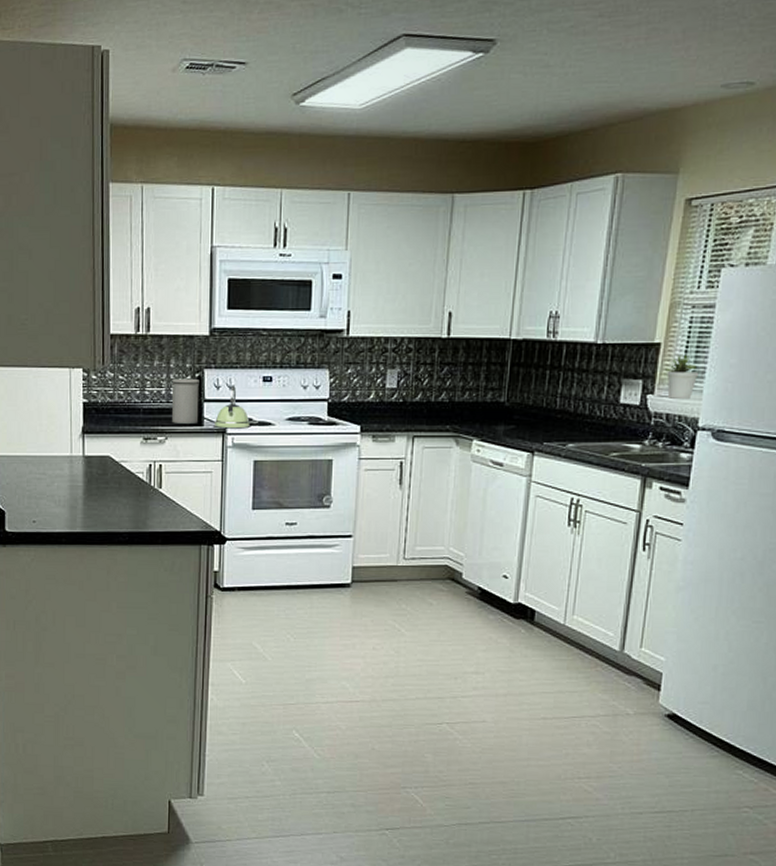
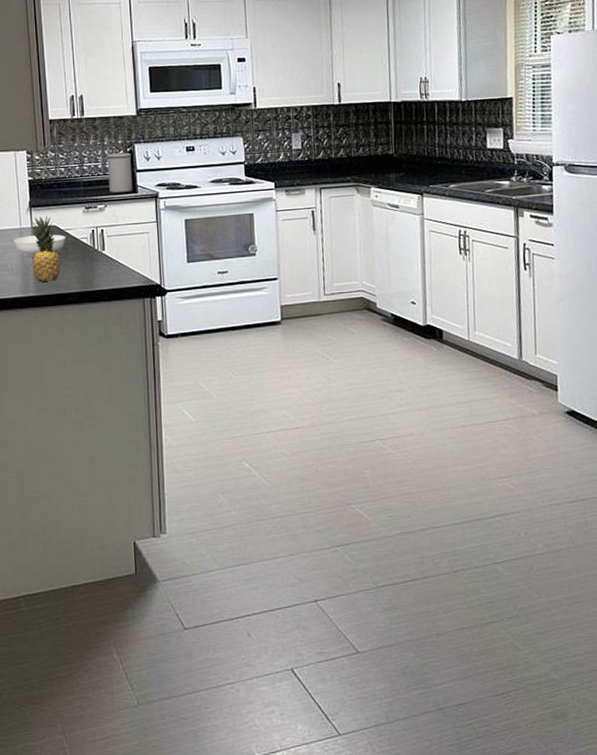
bowl: none [62,465,120,491] -> present [13,235,66,258]
fruit: none [82,444,112,517] -> present [32,215,61,282]
kettle: present [215,385,250,429] -> none [147,156,179,194]
potted plant: present [665,353,699,400] -> none [519,104,547,143]

